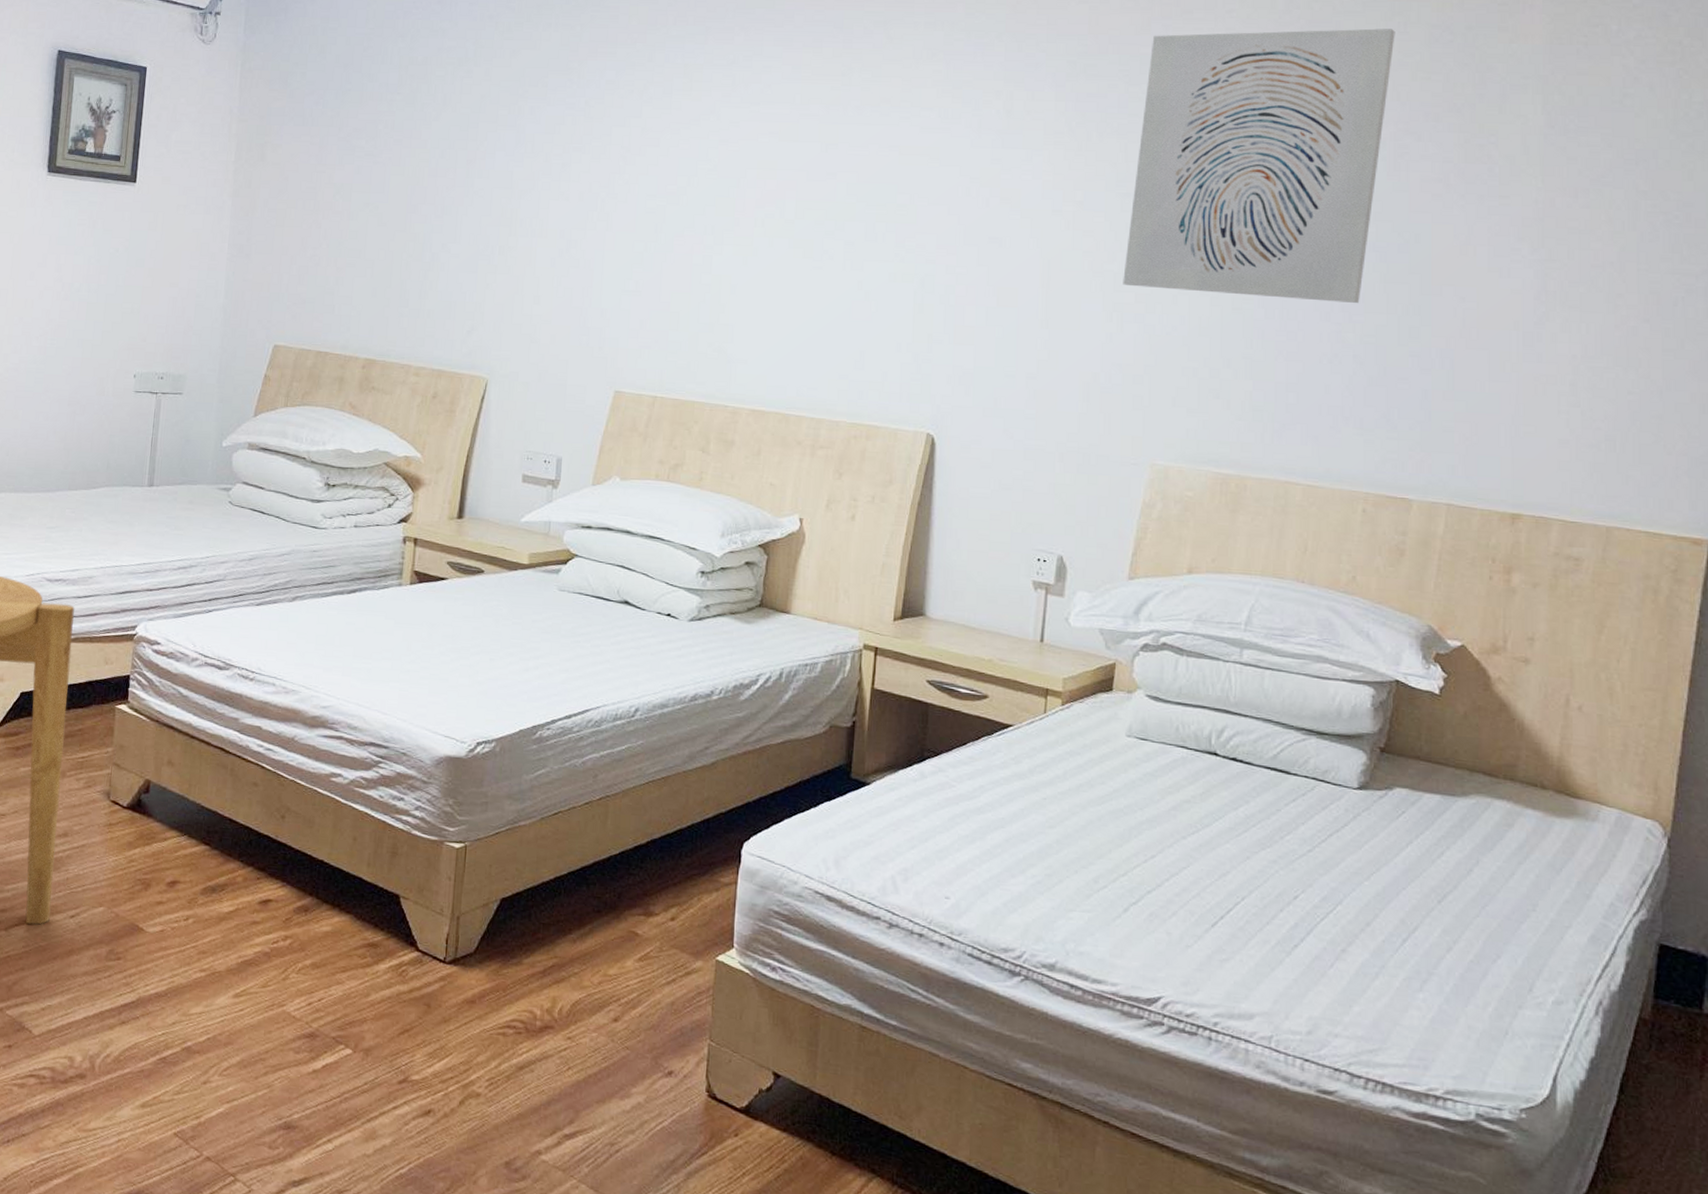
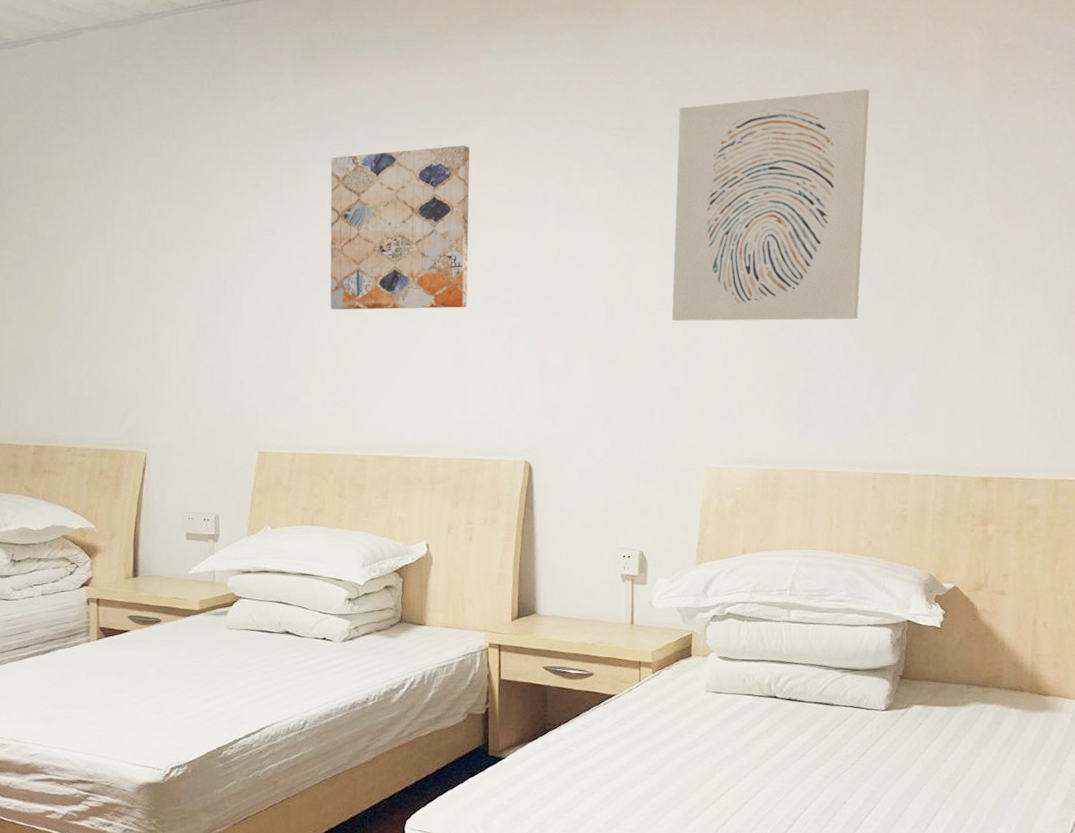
wall art: none [714,61,895,248] -> present [330,145,470,310]

